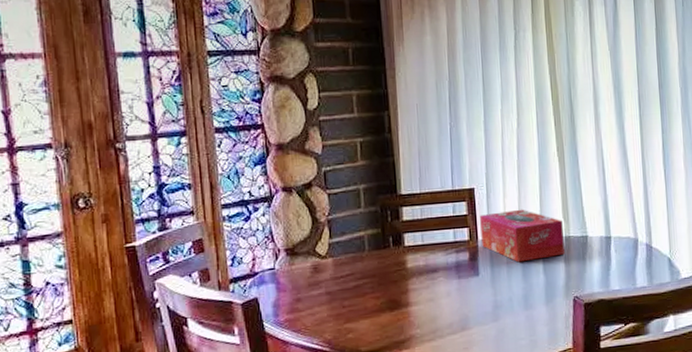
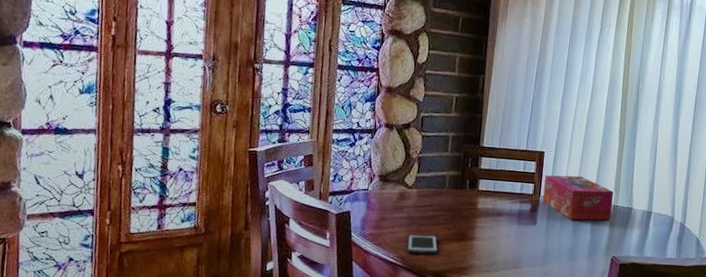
cell phone: none [332,309,368,334] -> present [407,234,438,254]

